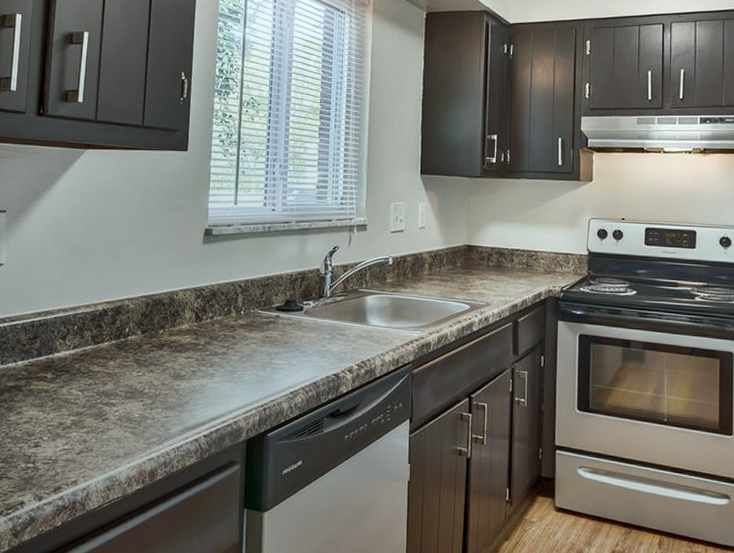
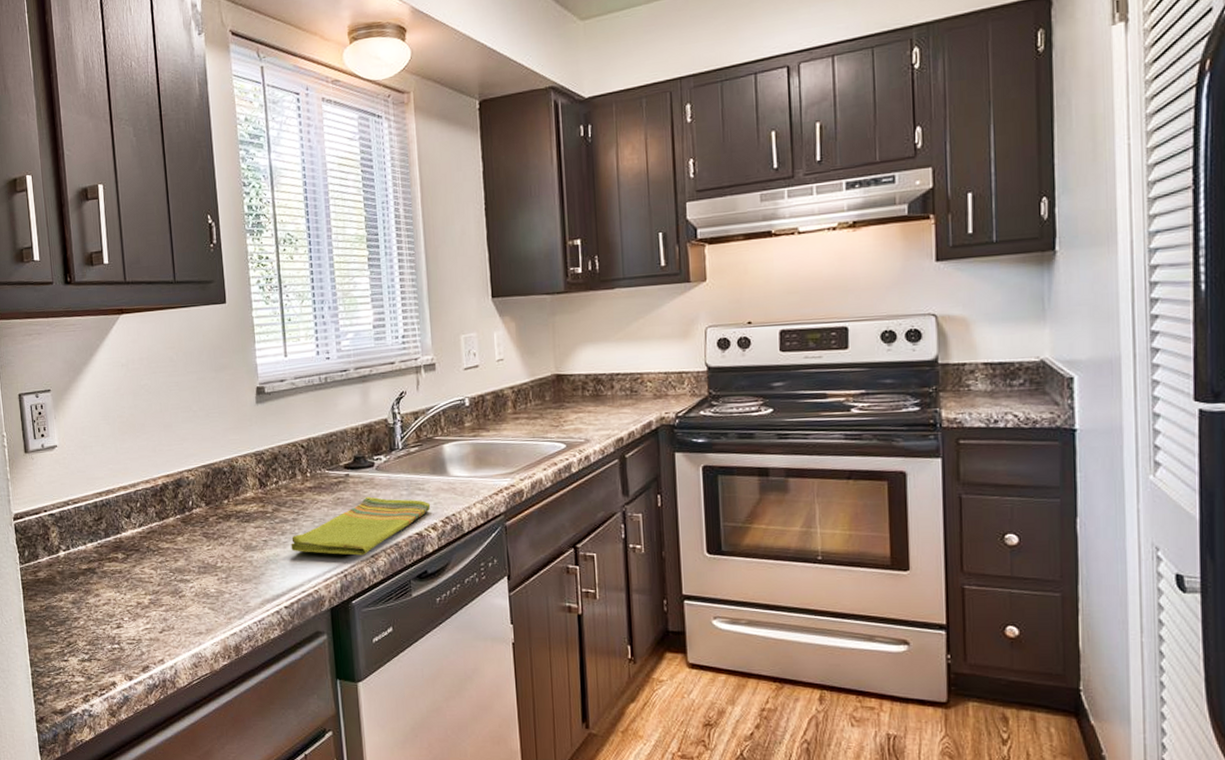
dish towel: none [217,337,349,391] -> present [291,496,431,556]

